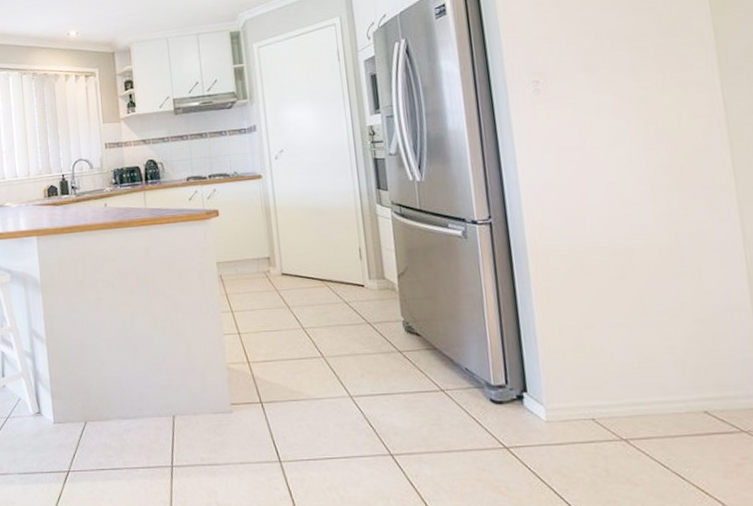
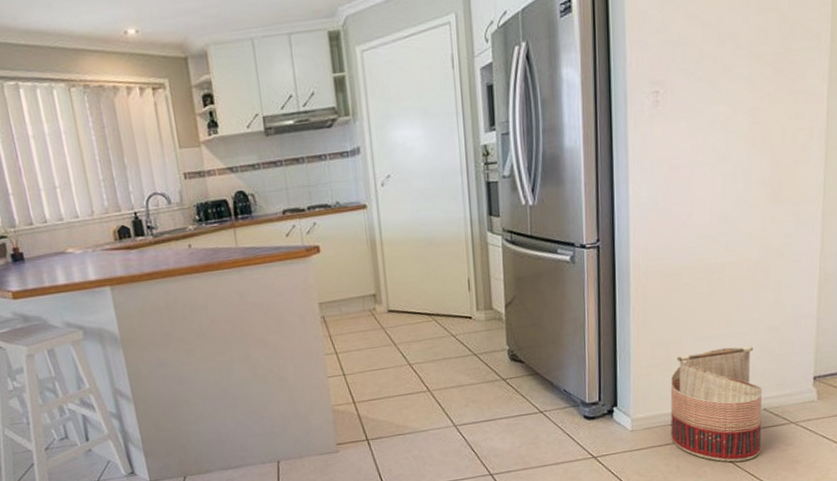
basket: none [586,337,709,472] -> present [670,346,762,462]

